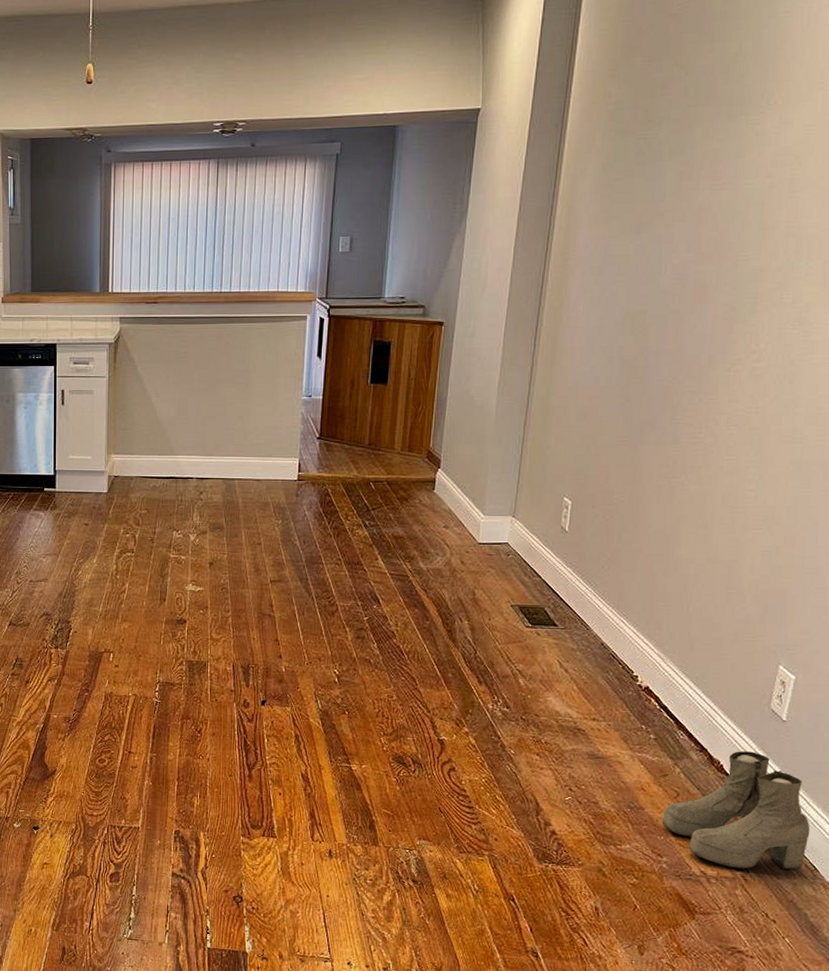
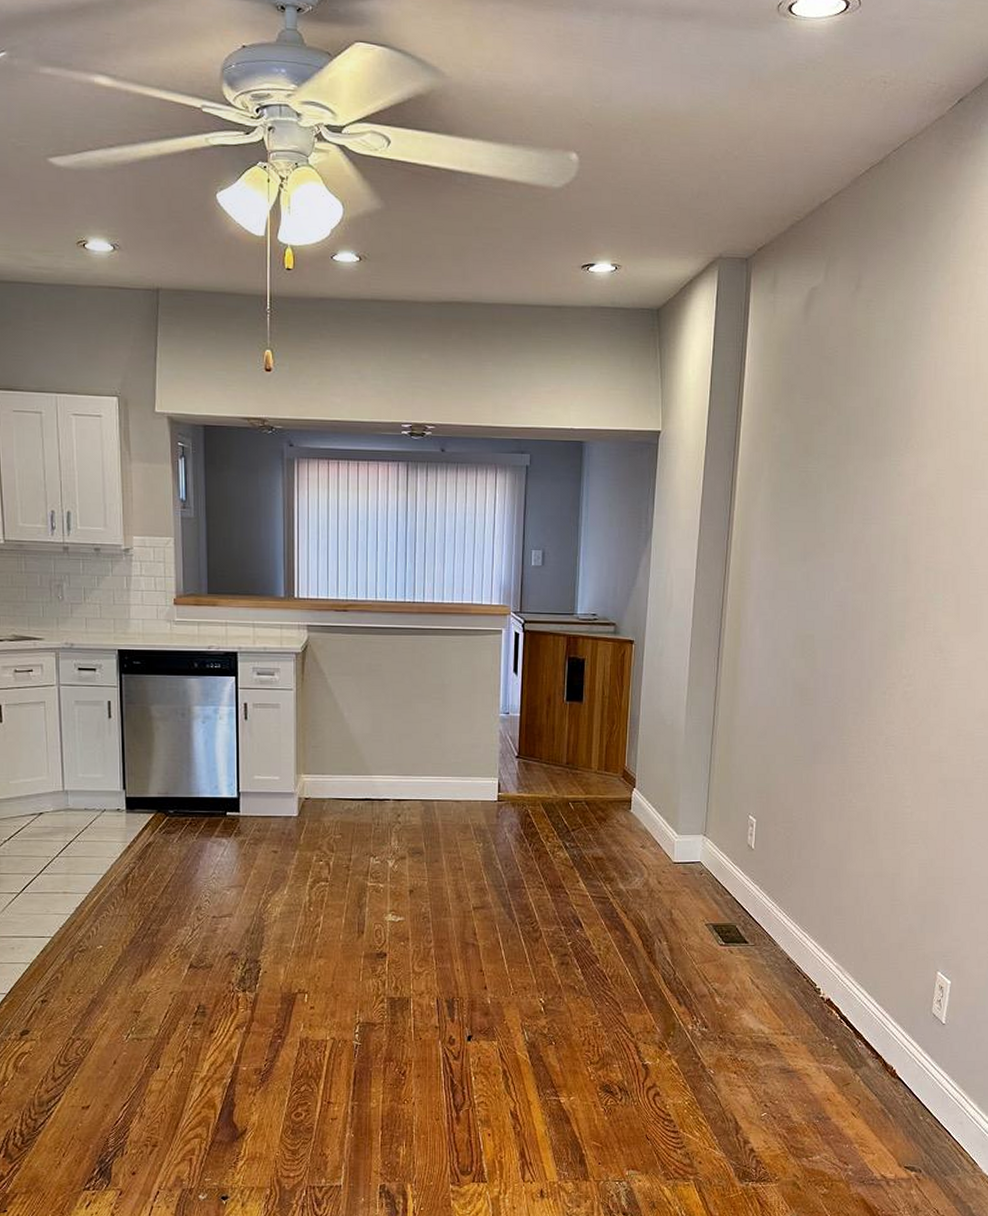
boots: present [661,751,811,870] -> none [846,1055,969,1170]

